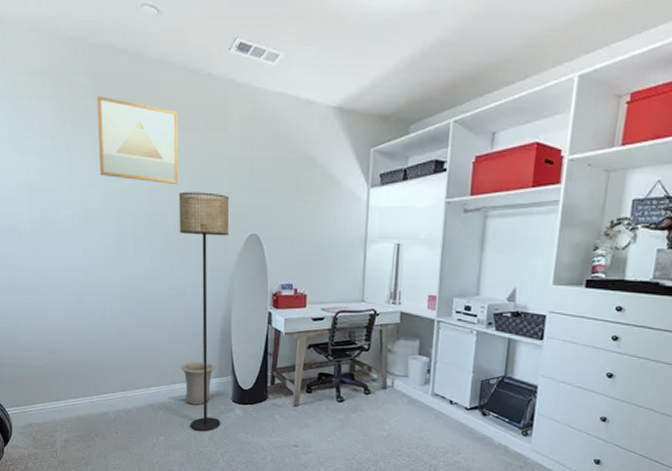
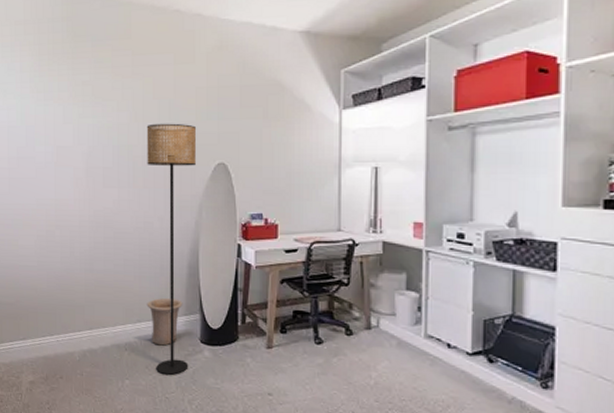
wall art: present [97,96,178,184] -> none [72,39,147,117]

